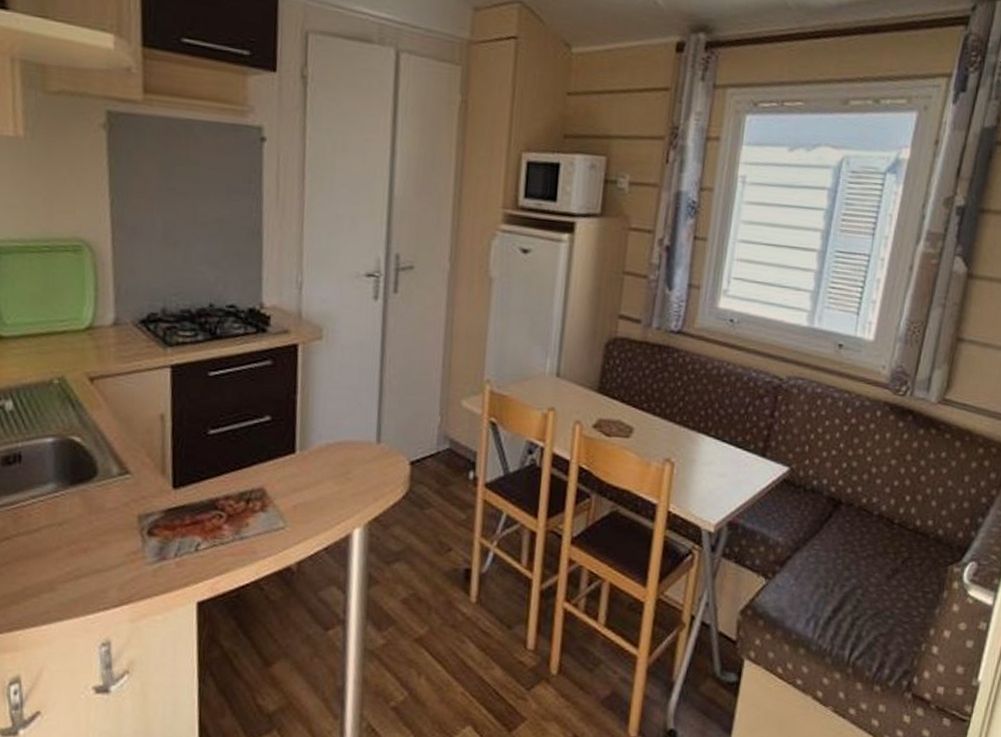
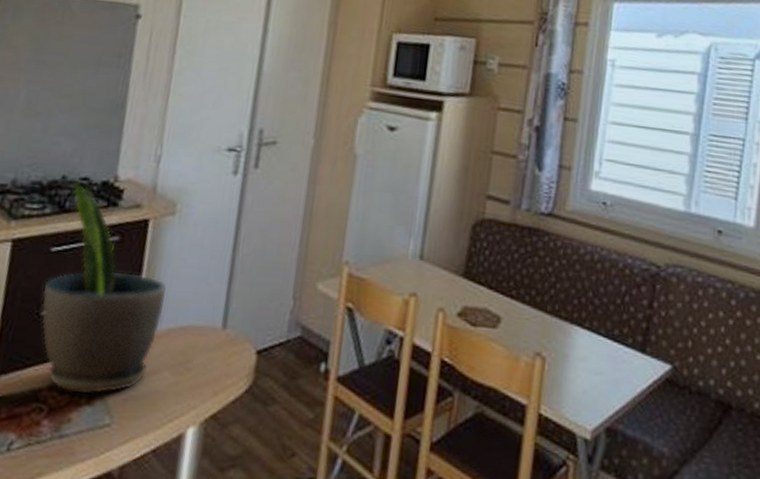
potted plant: none [207,308,321,503] -> present [41,180,166,395]

